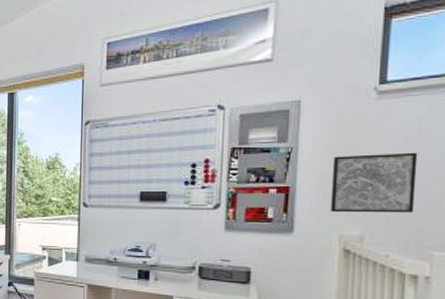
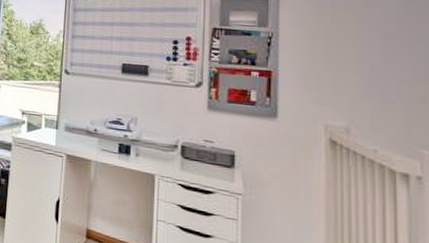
wall art: present [330,152,418,213] -> none [313,44,400,109]

